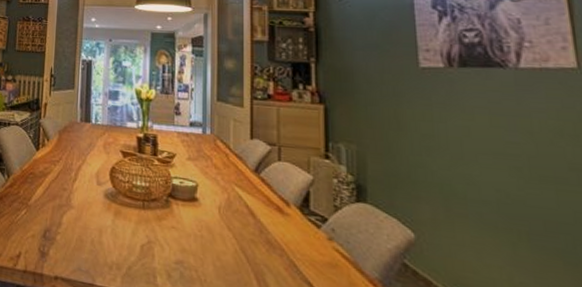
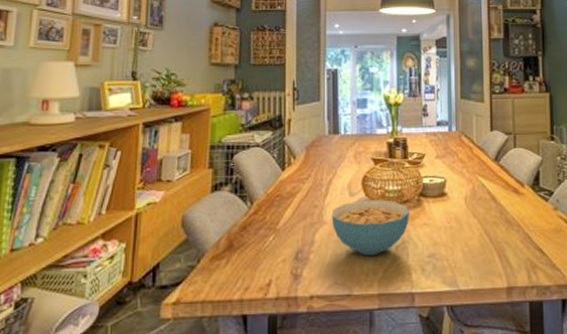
cereal bowl: none [79,190,158,250] -> present [331,199,410,256]

